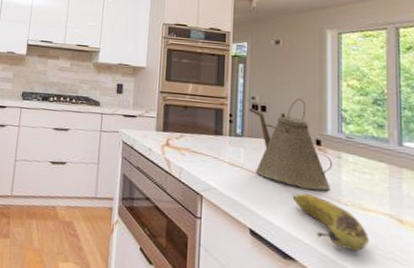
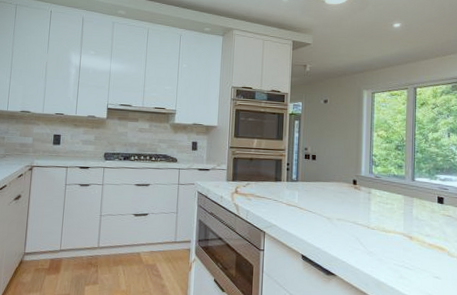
kettle: present [249,98,333,191] -> none [303,147,365,220]
fruit: present [294,193,369,251] -> none [335,223,388,263]

